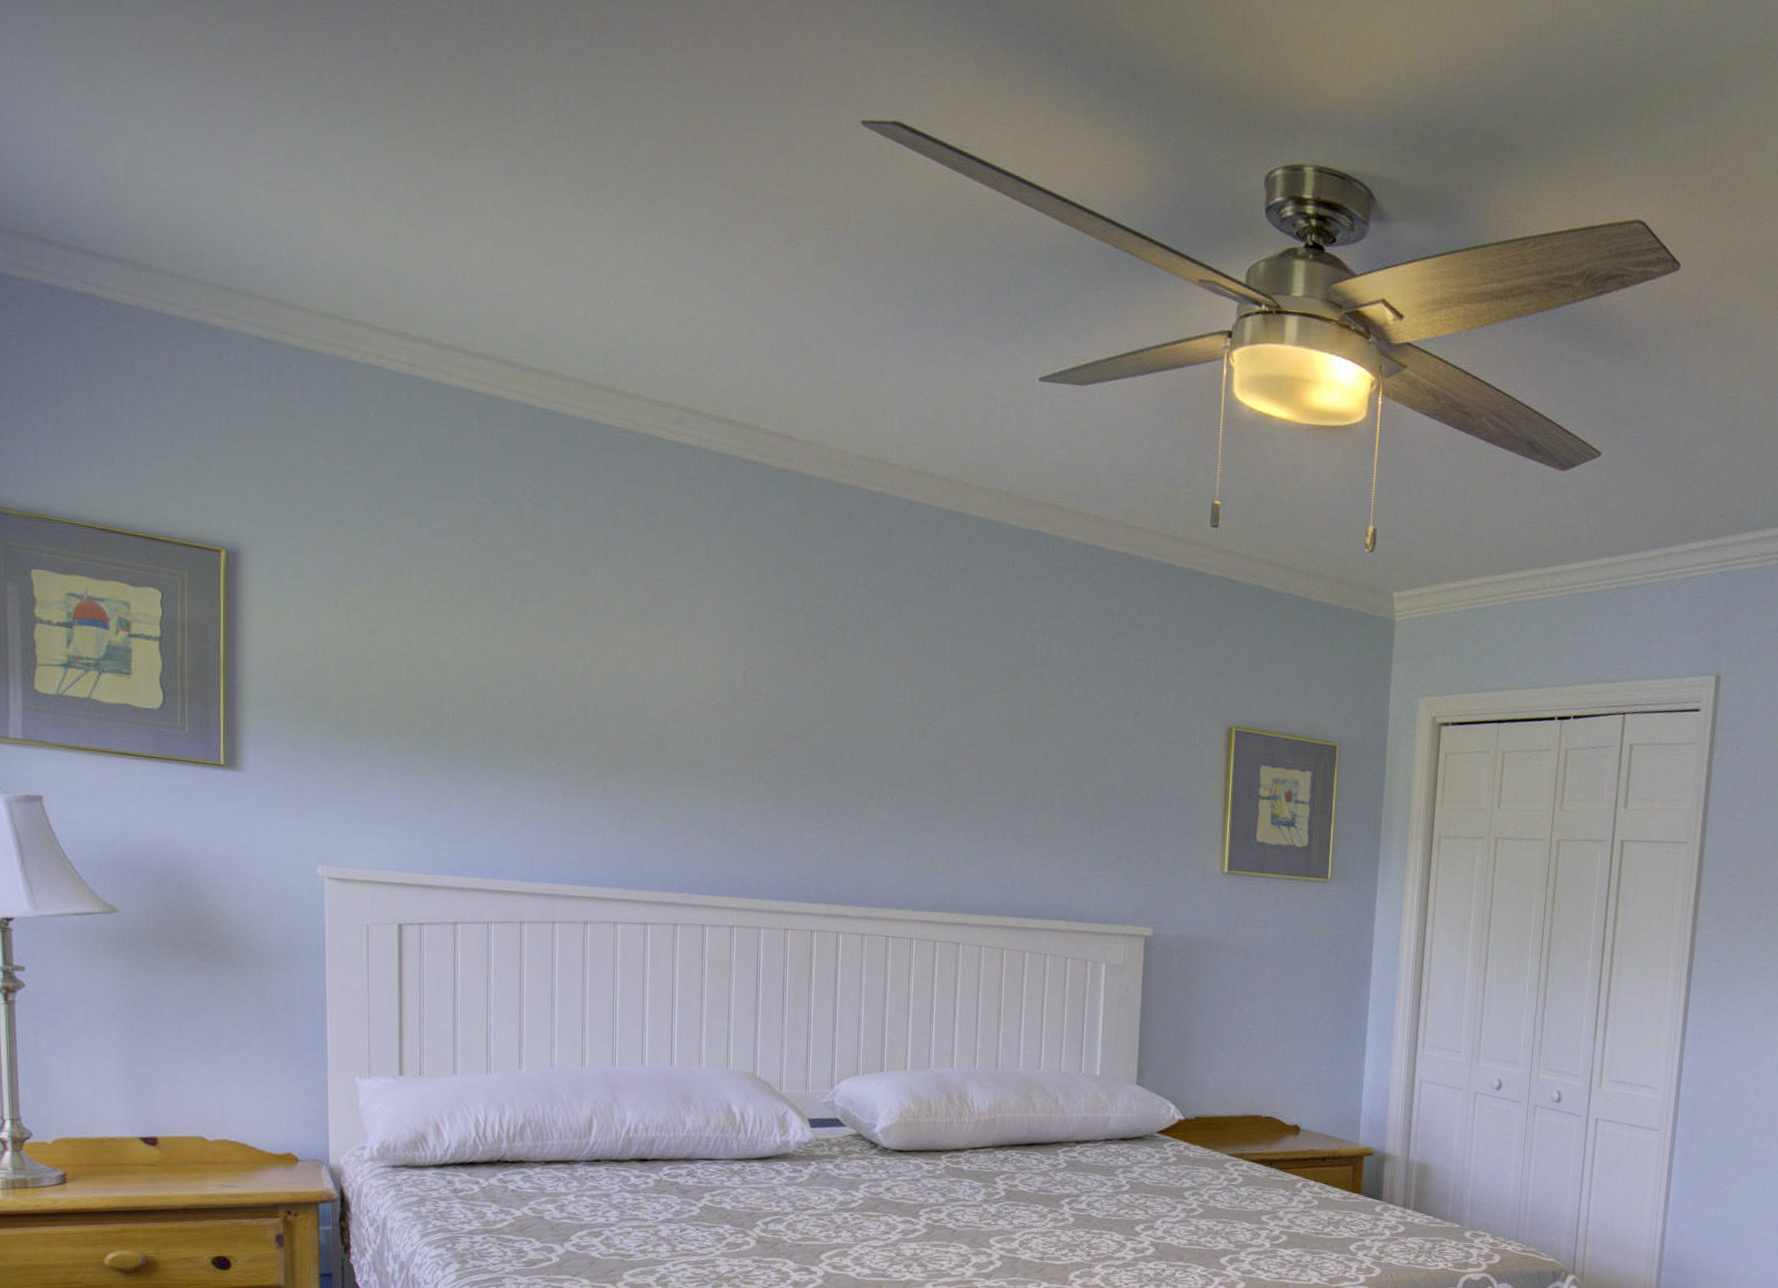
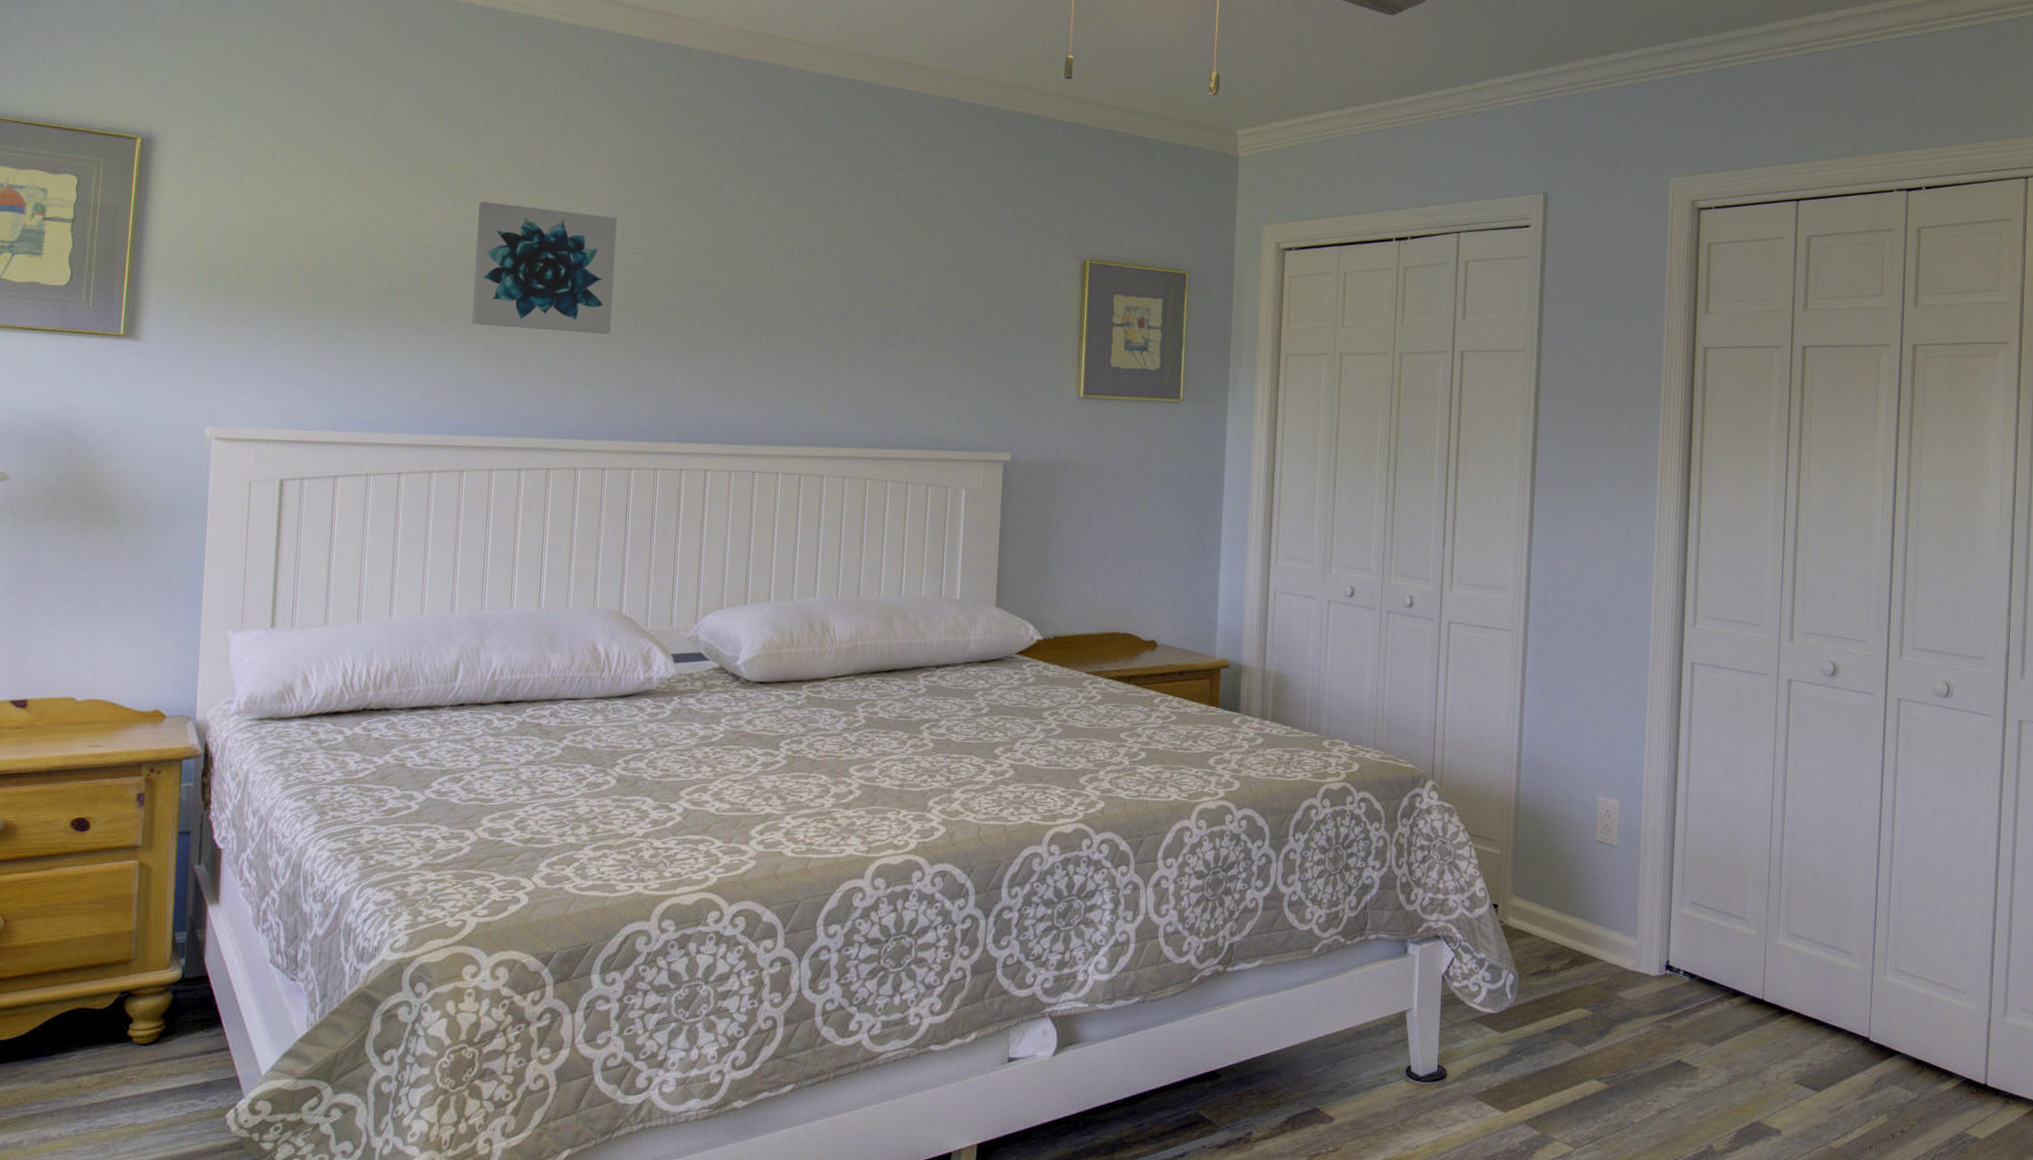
wall art: none [588,636,737,786] -> present [471,201,618,335]

